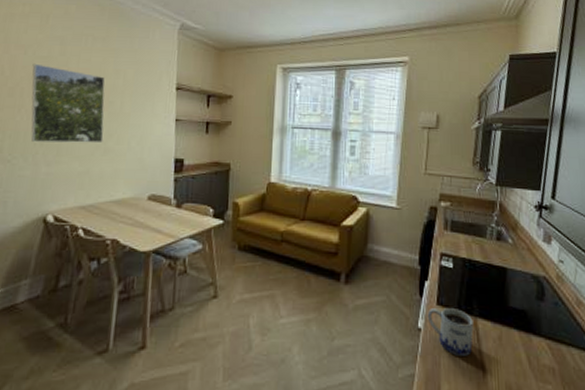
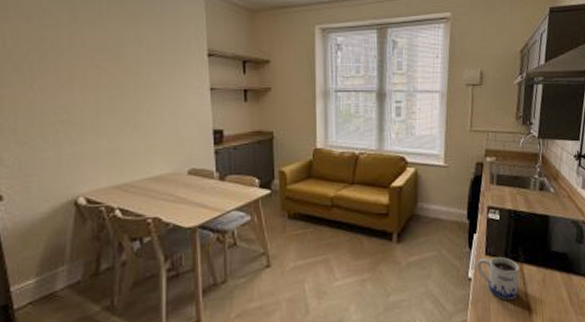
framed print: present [30,63,105,144] -> none [39,33,132,120]

